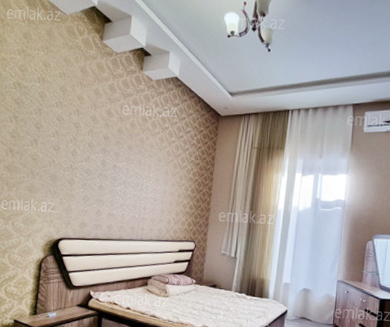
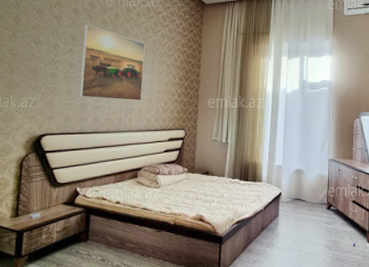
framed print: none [94,133,159,211] -> present [79,25,145,101]

